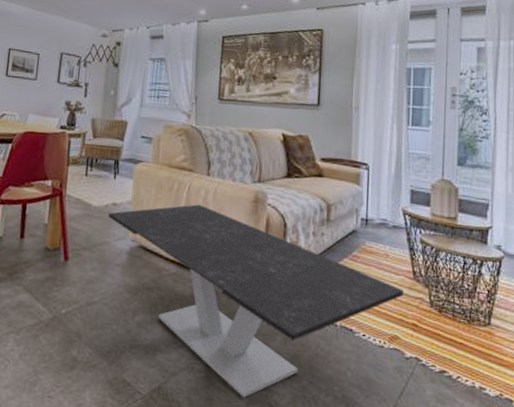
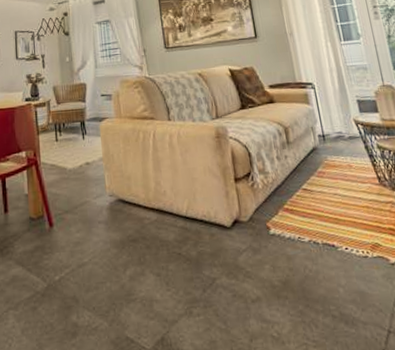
coffee table: present [108,204,403,398] -> none [83,149,374,334]

